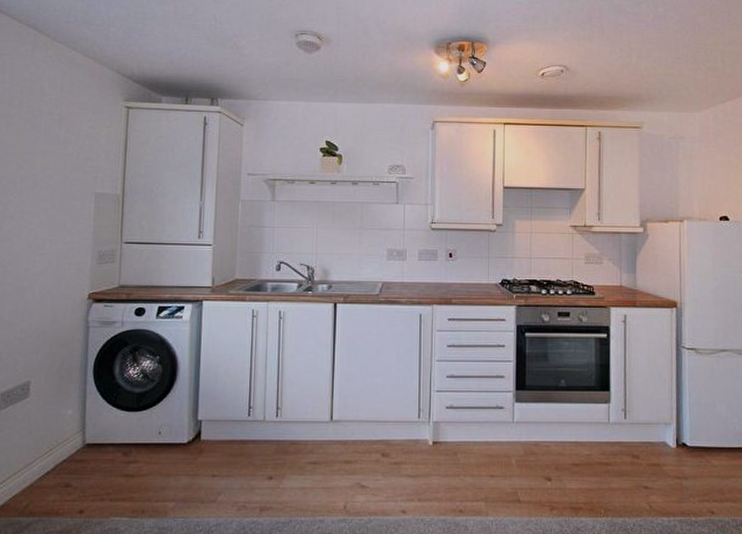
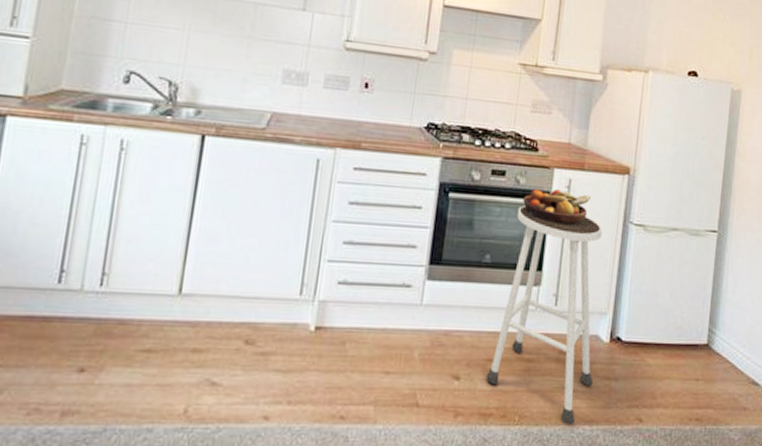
stool: none [573,339,665,517] -> present [486,205,603,426]
fruit bowl: none [587,324,646,352] -> present [523,189,592,225]

